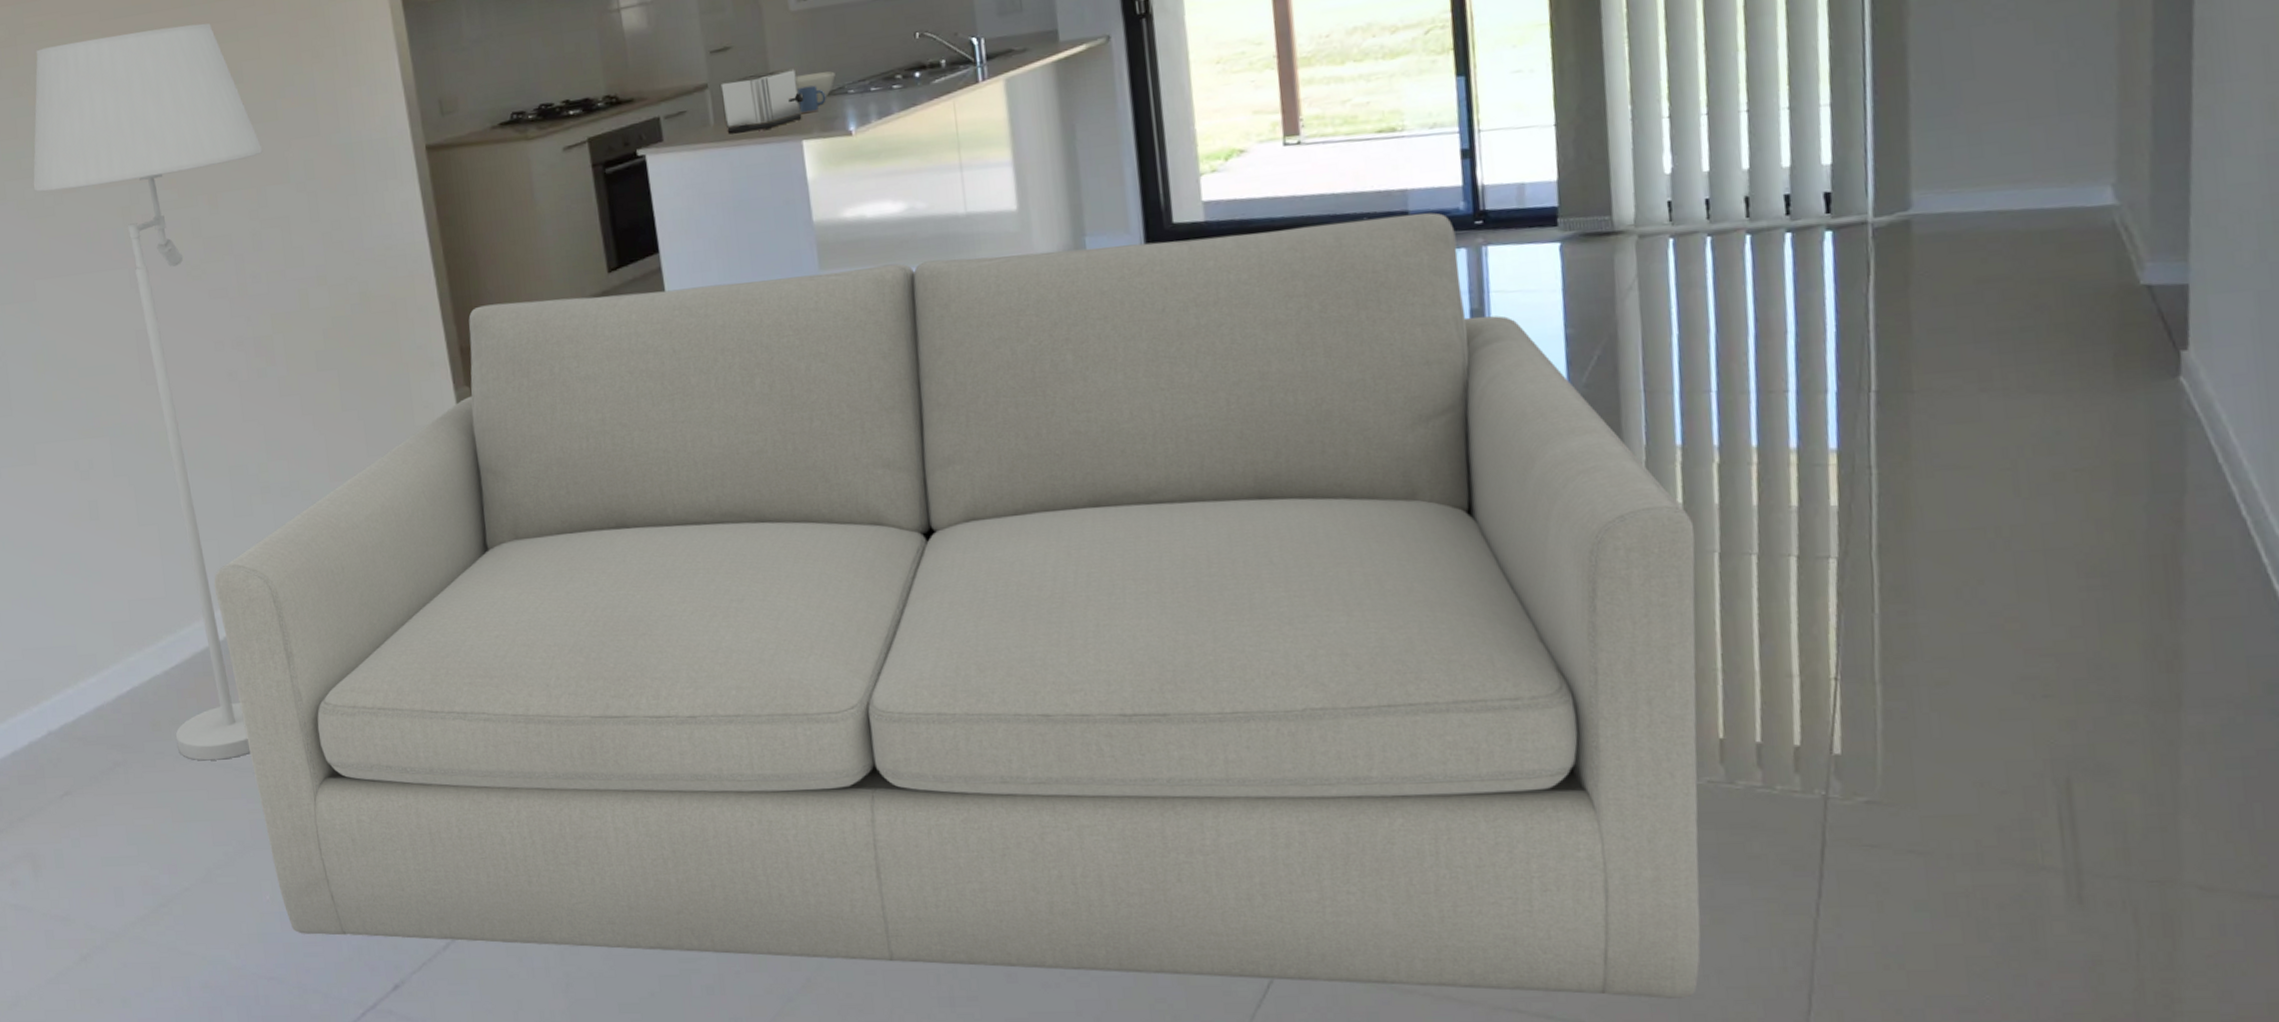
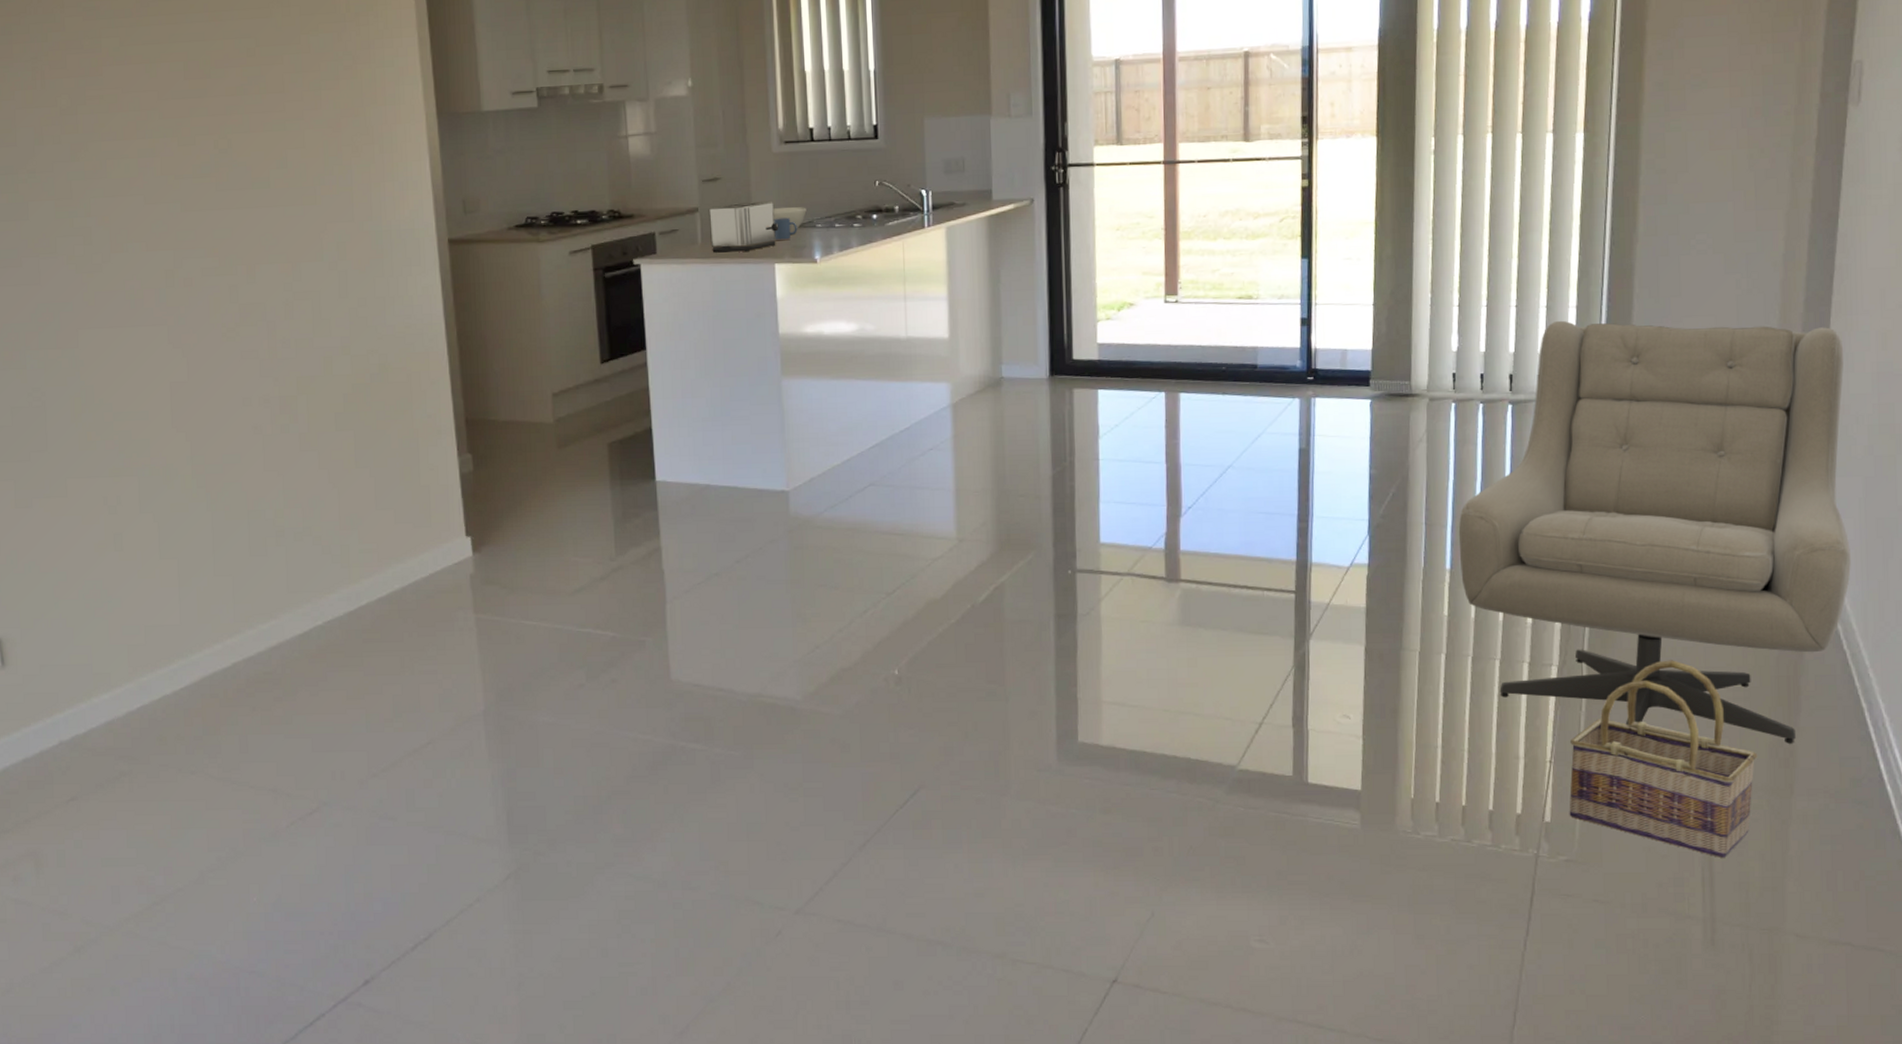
floor lamp: present [33,23,263,761] -> none [83,111,301,774]
sofa: present [213,212,1701,1000] -> none [226,367,1455,1015]
armchair: none [1689,101,2246,642] -> present [1458,320,1851,744]
basket: none [1861,542,2128,793] -> present [1569,660,1758,859]

